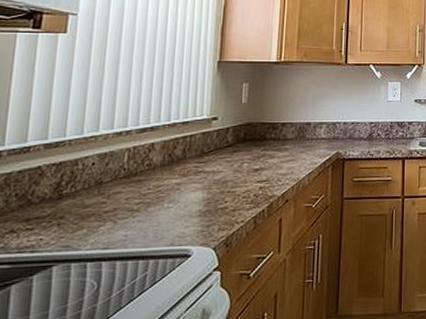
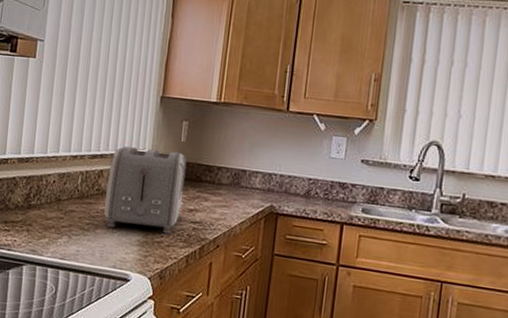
toaster: none [156,114,250,203] -> present [103,146,187,234]

